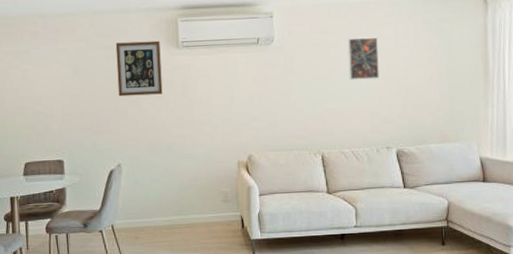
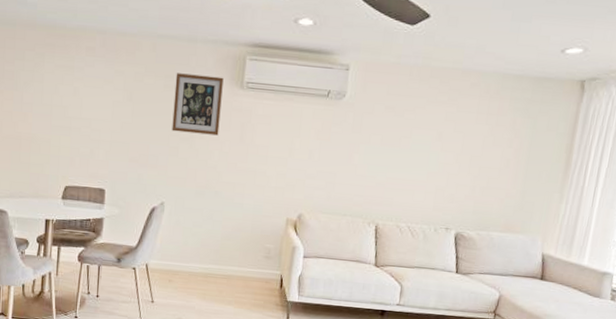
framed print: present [347,37,379,80] -> none [419,105,458,154]

